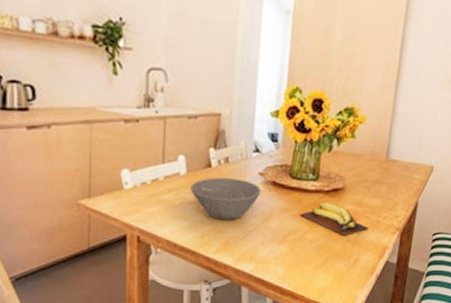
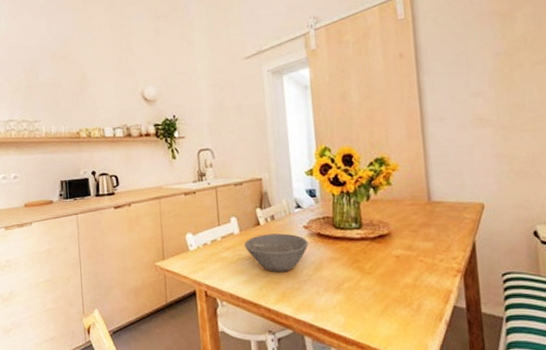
banana: present [300,201,369,235] -> none [350,248,426,281]

